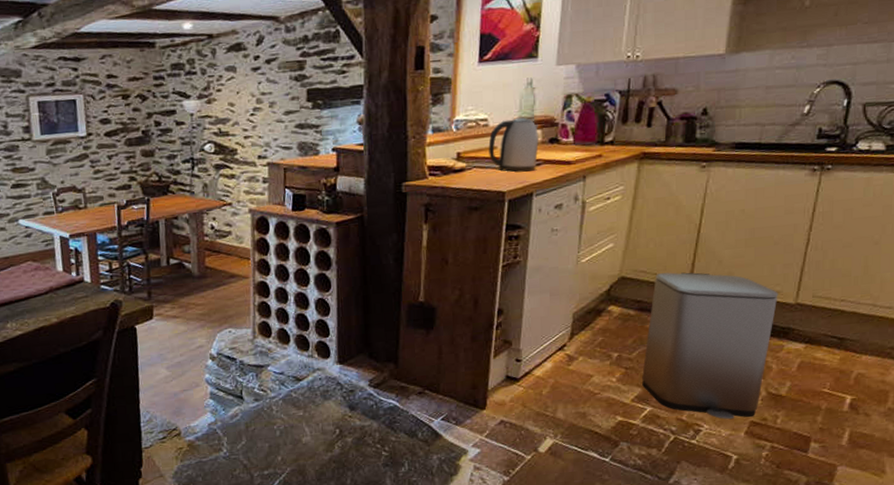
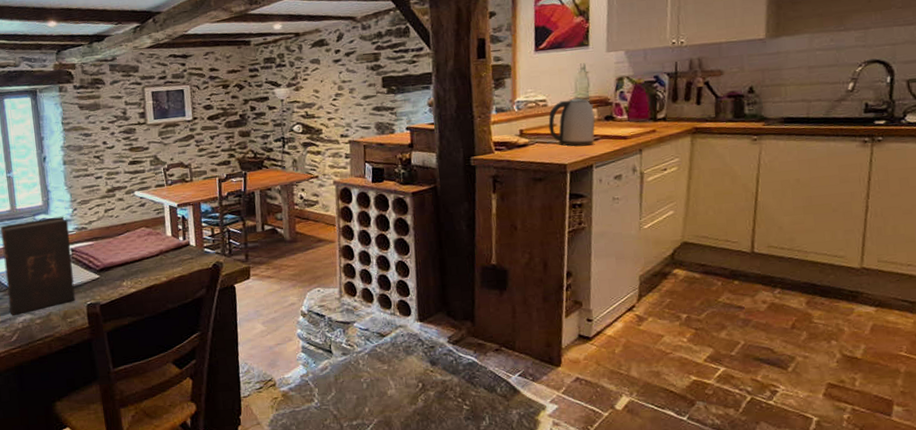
pedal bin: present [642,272,778,420] -> none [712,237,843,381]

